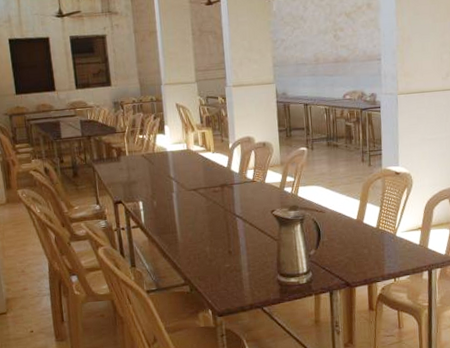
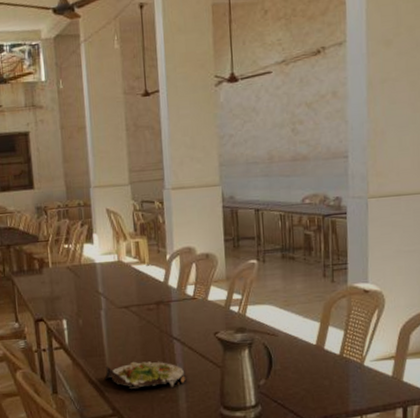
salad plate: none [177,236,249,261] -> present [104,361,187,389]

